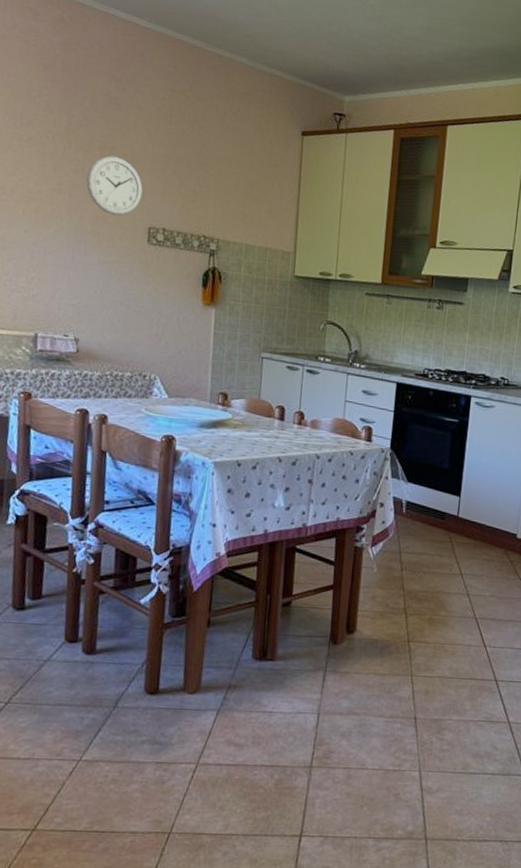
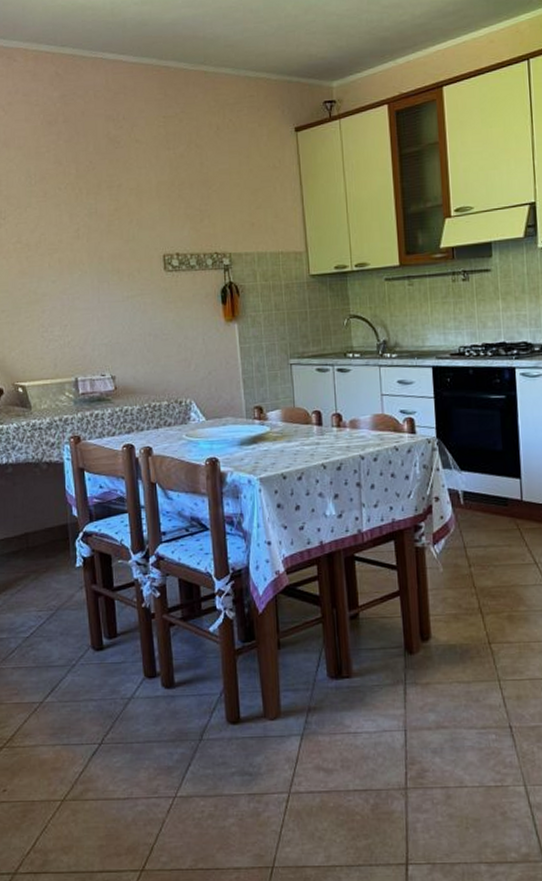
wall clock: present [86,155,143,216] -> none [100,192,153,250]

